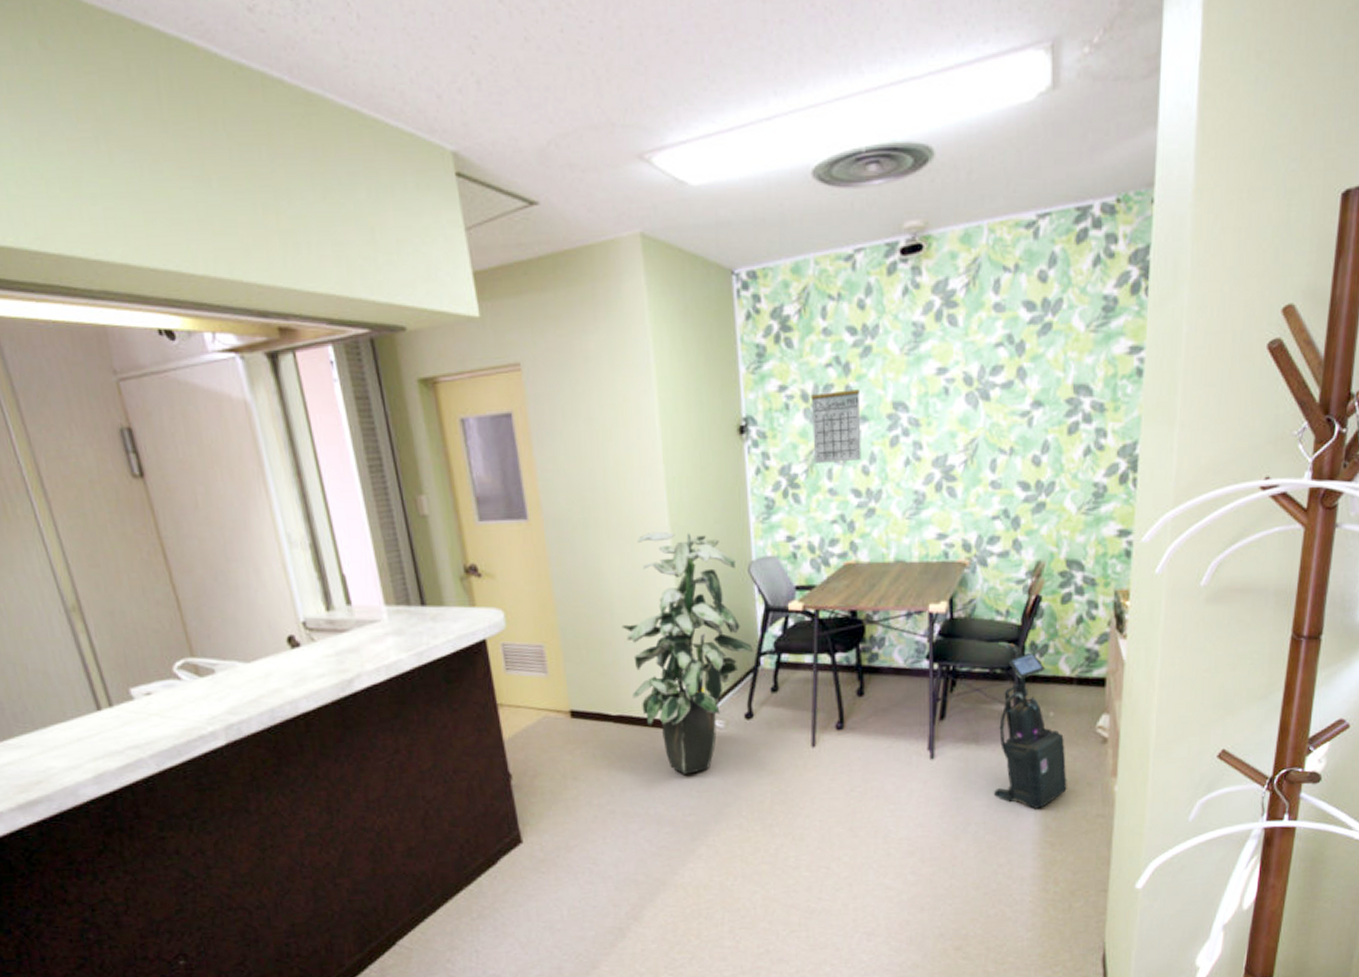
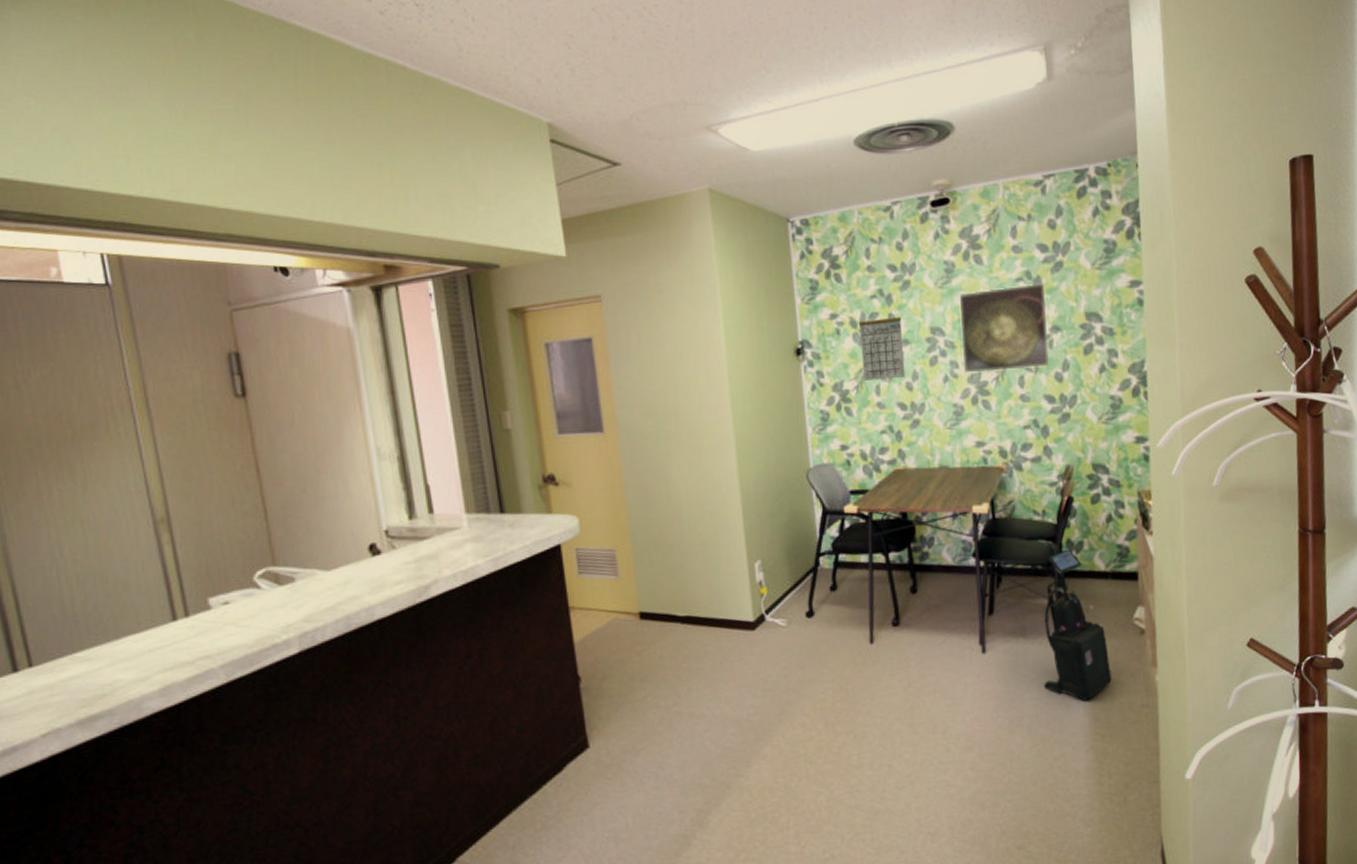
indoor plant: present [621,531,753,774] -> none [689,442,812,673]
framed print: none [927,348,1029,456] -> present [959,283,1049,373]

